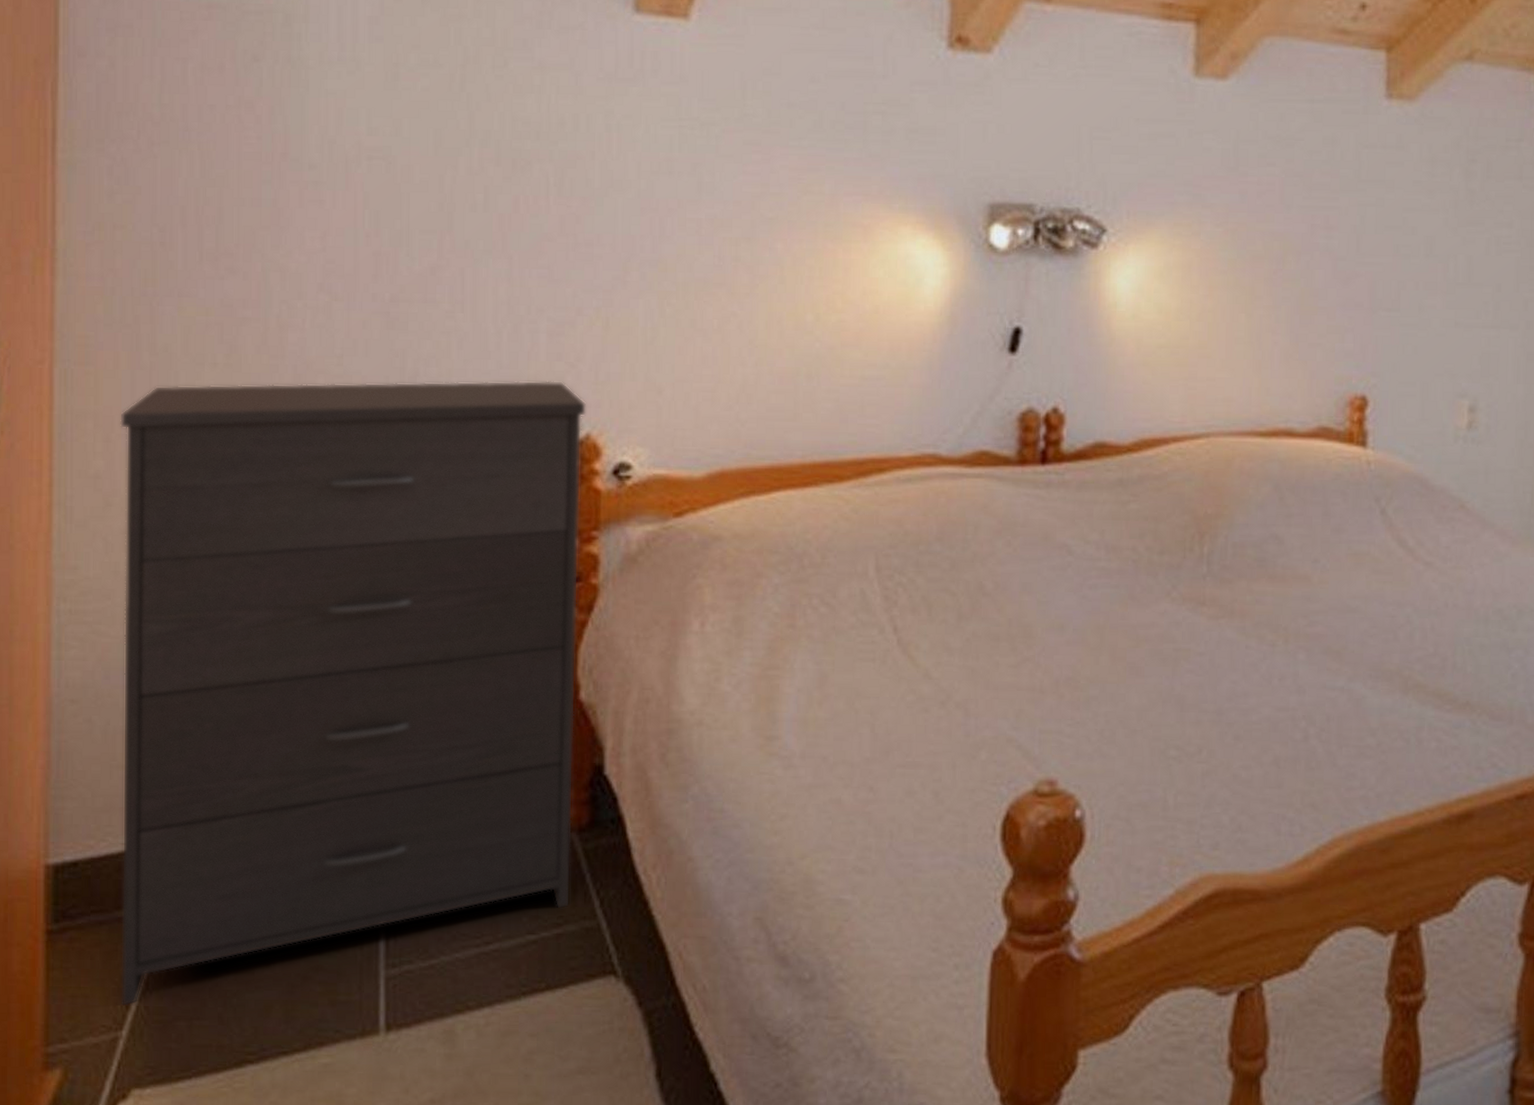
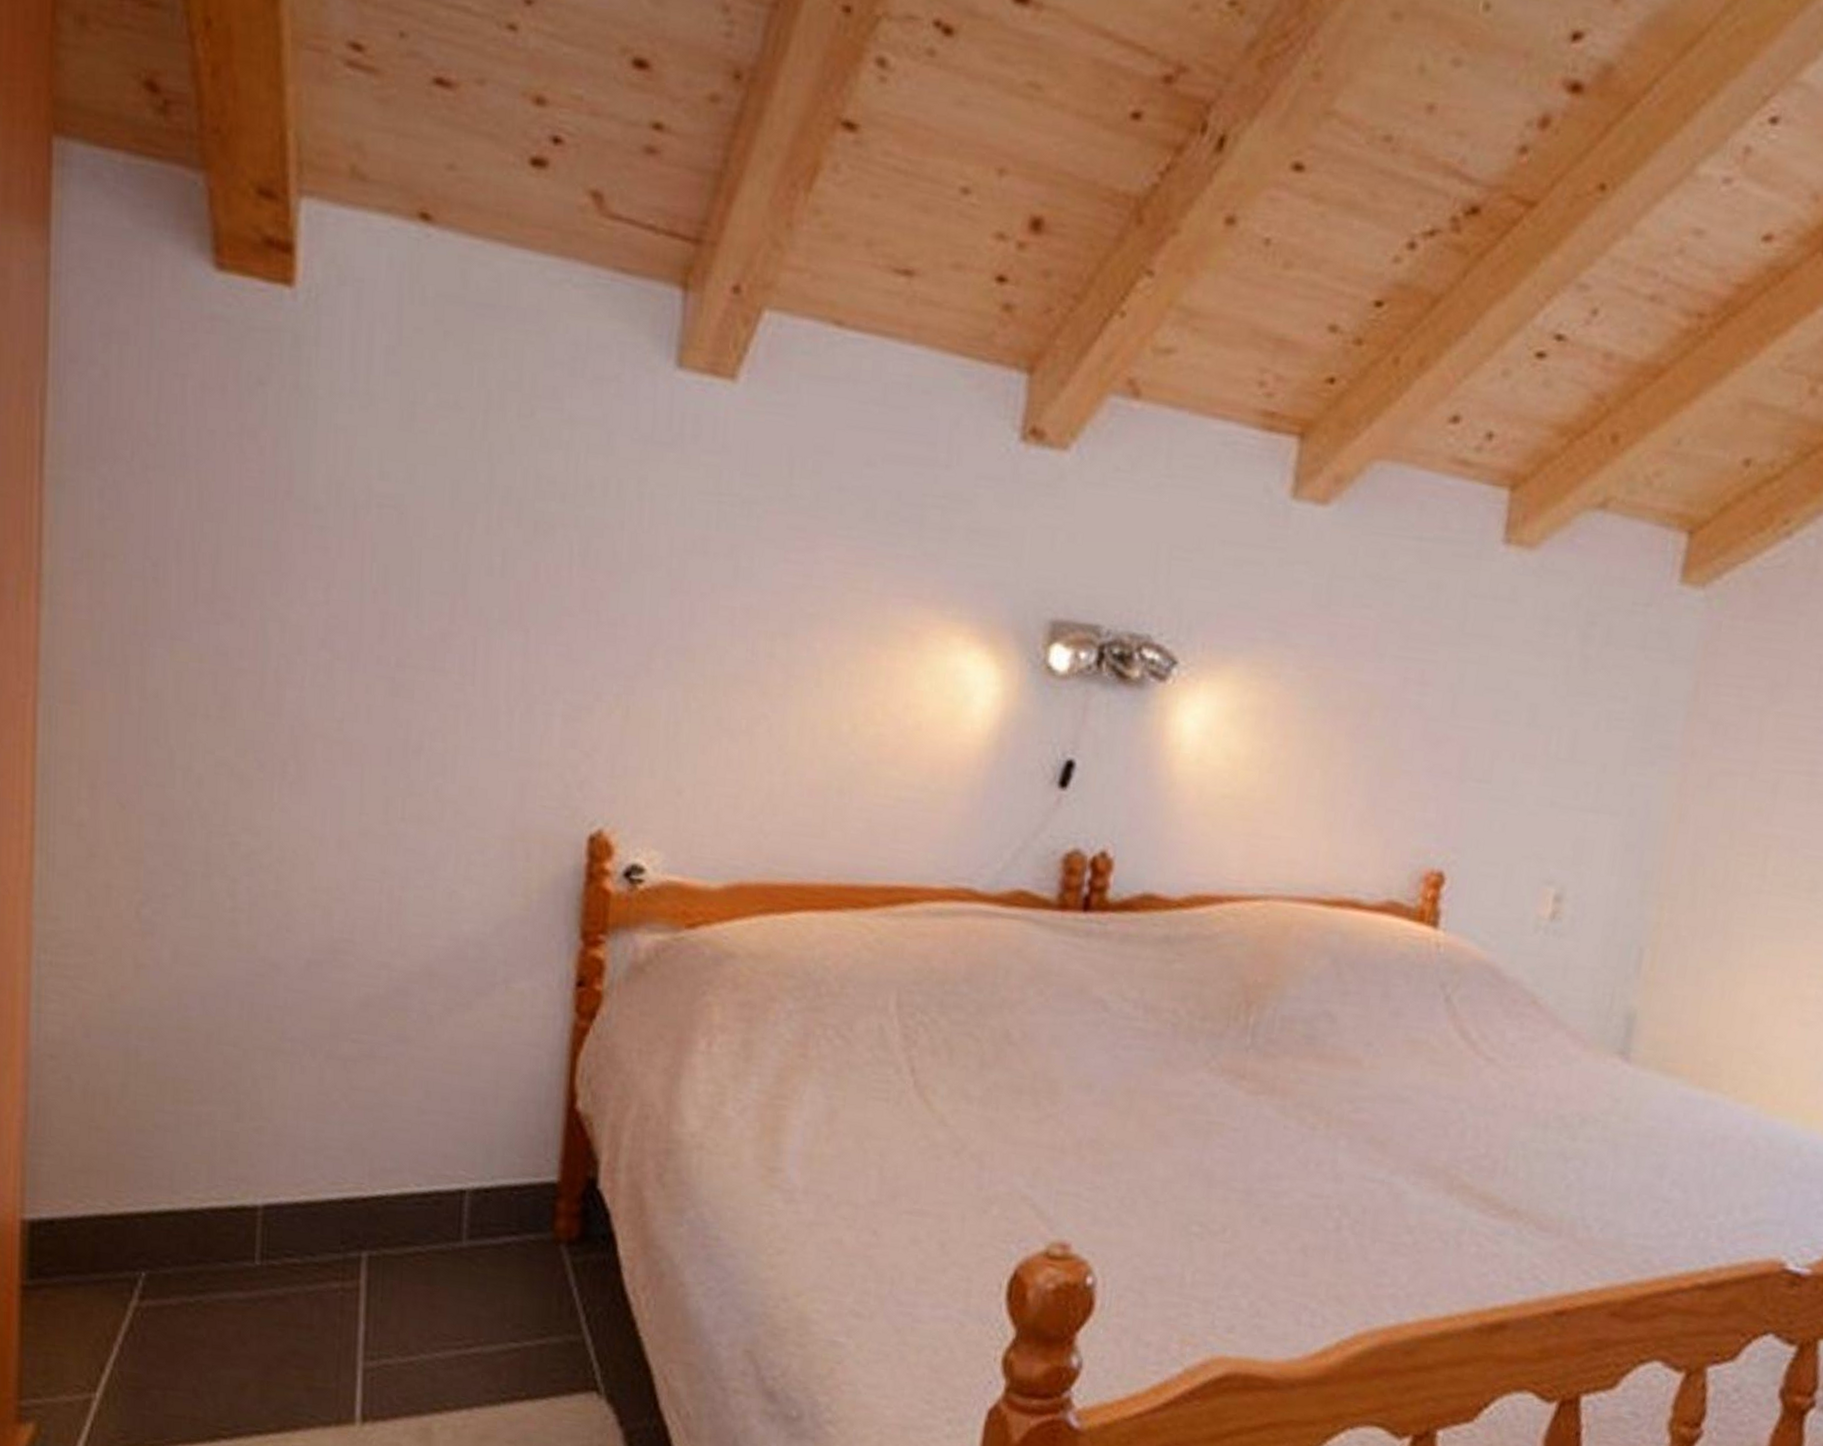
dresser: present [120,380,587,1006] -> none [95,733,601,1369]

